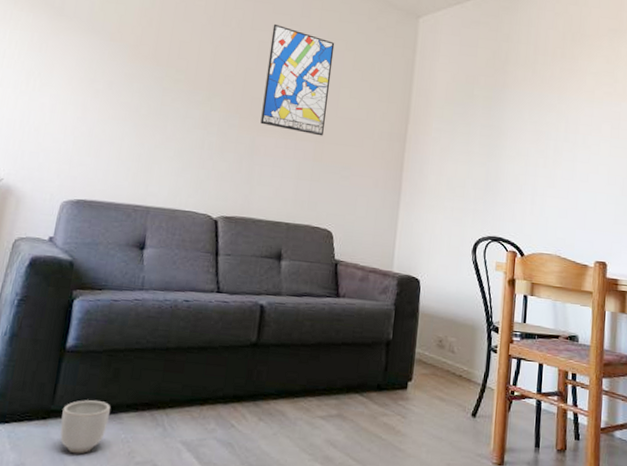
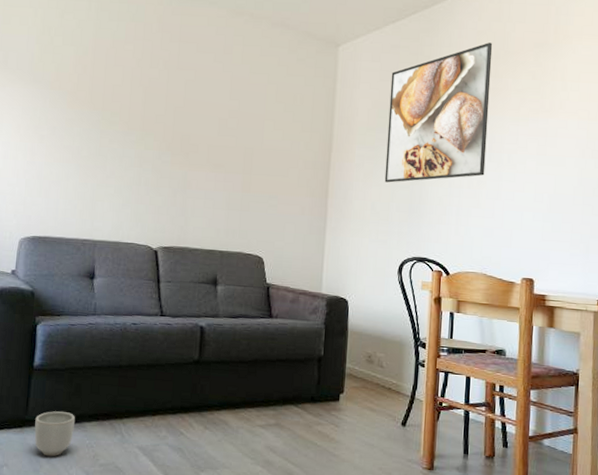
wall art: present [260,23,335,136] -> none [191,62,257,168]
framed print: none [461,24,570,159] -> present [384,42,493,183]

